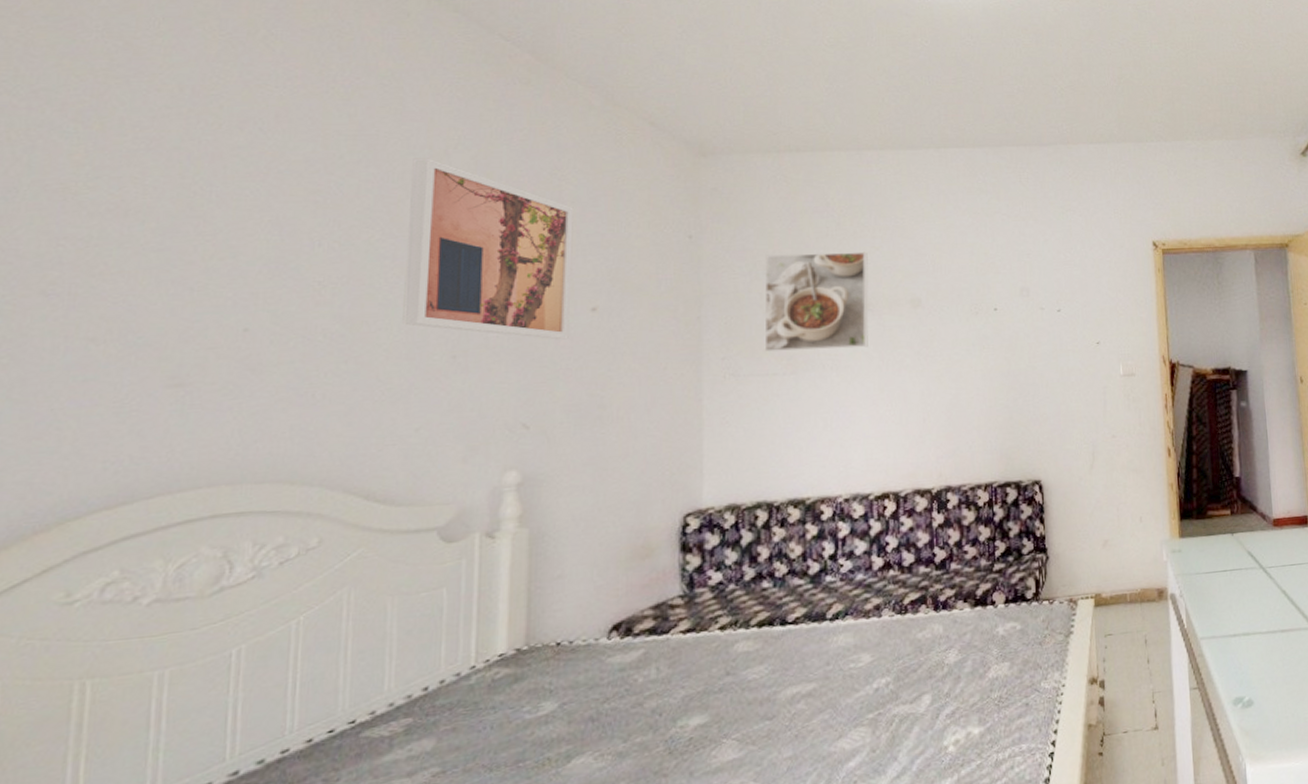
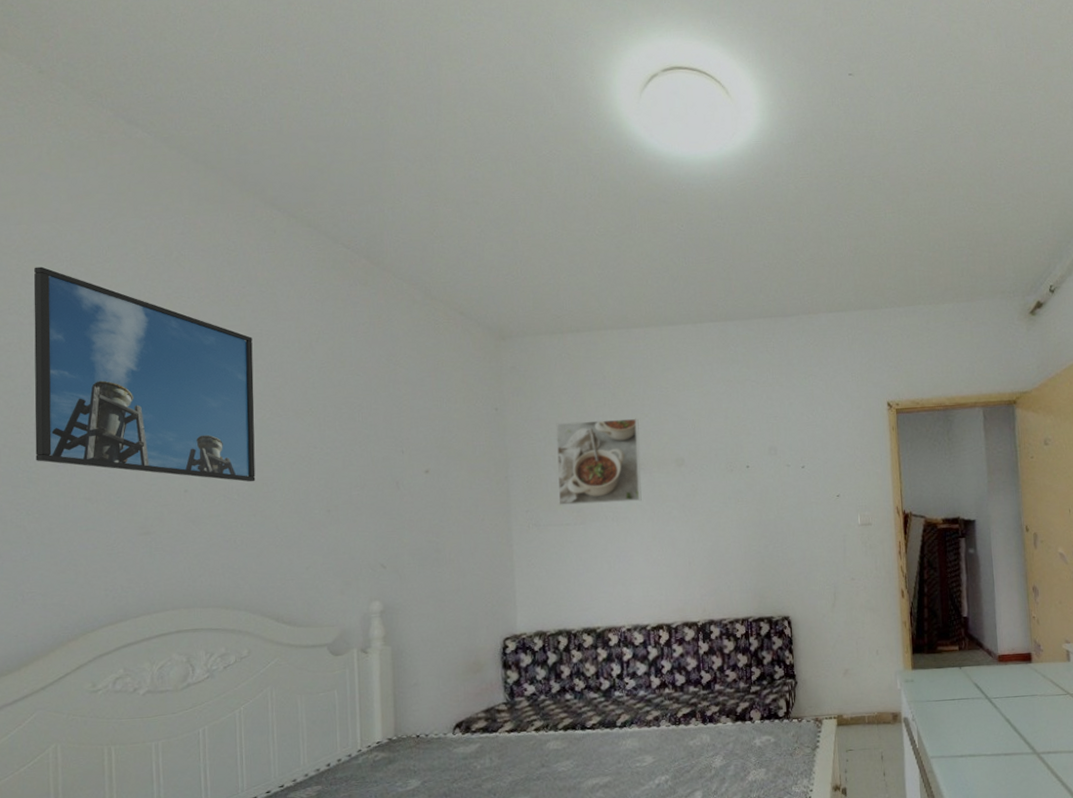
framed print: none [13,36,364,320] -> present [33,266,256,482]
wall art: present [402,158,574,340] -> none [287,350,410,497]

